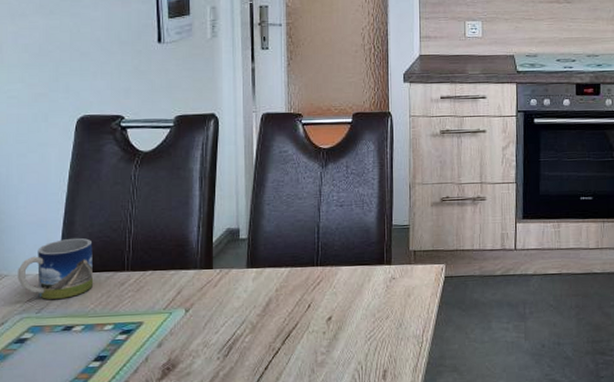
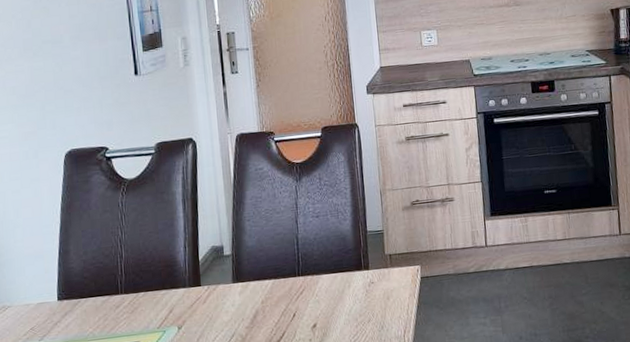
mug: present [17,237,94,299] -> none [19,265,91,327]

